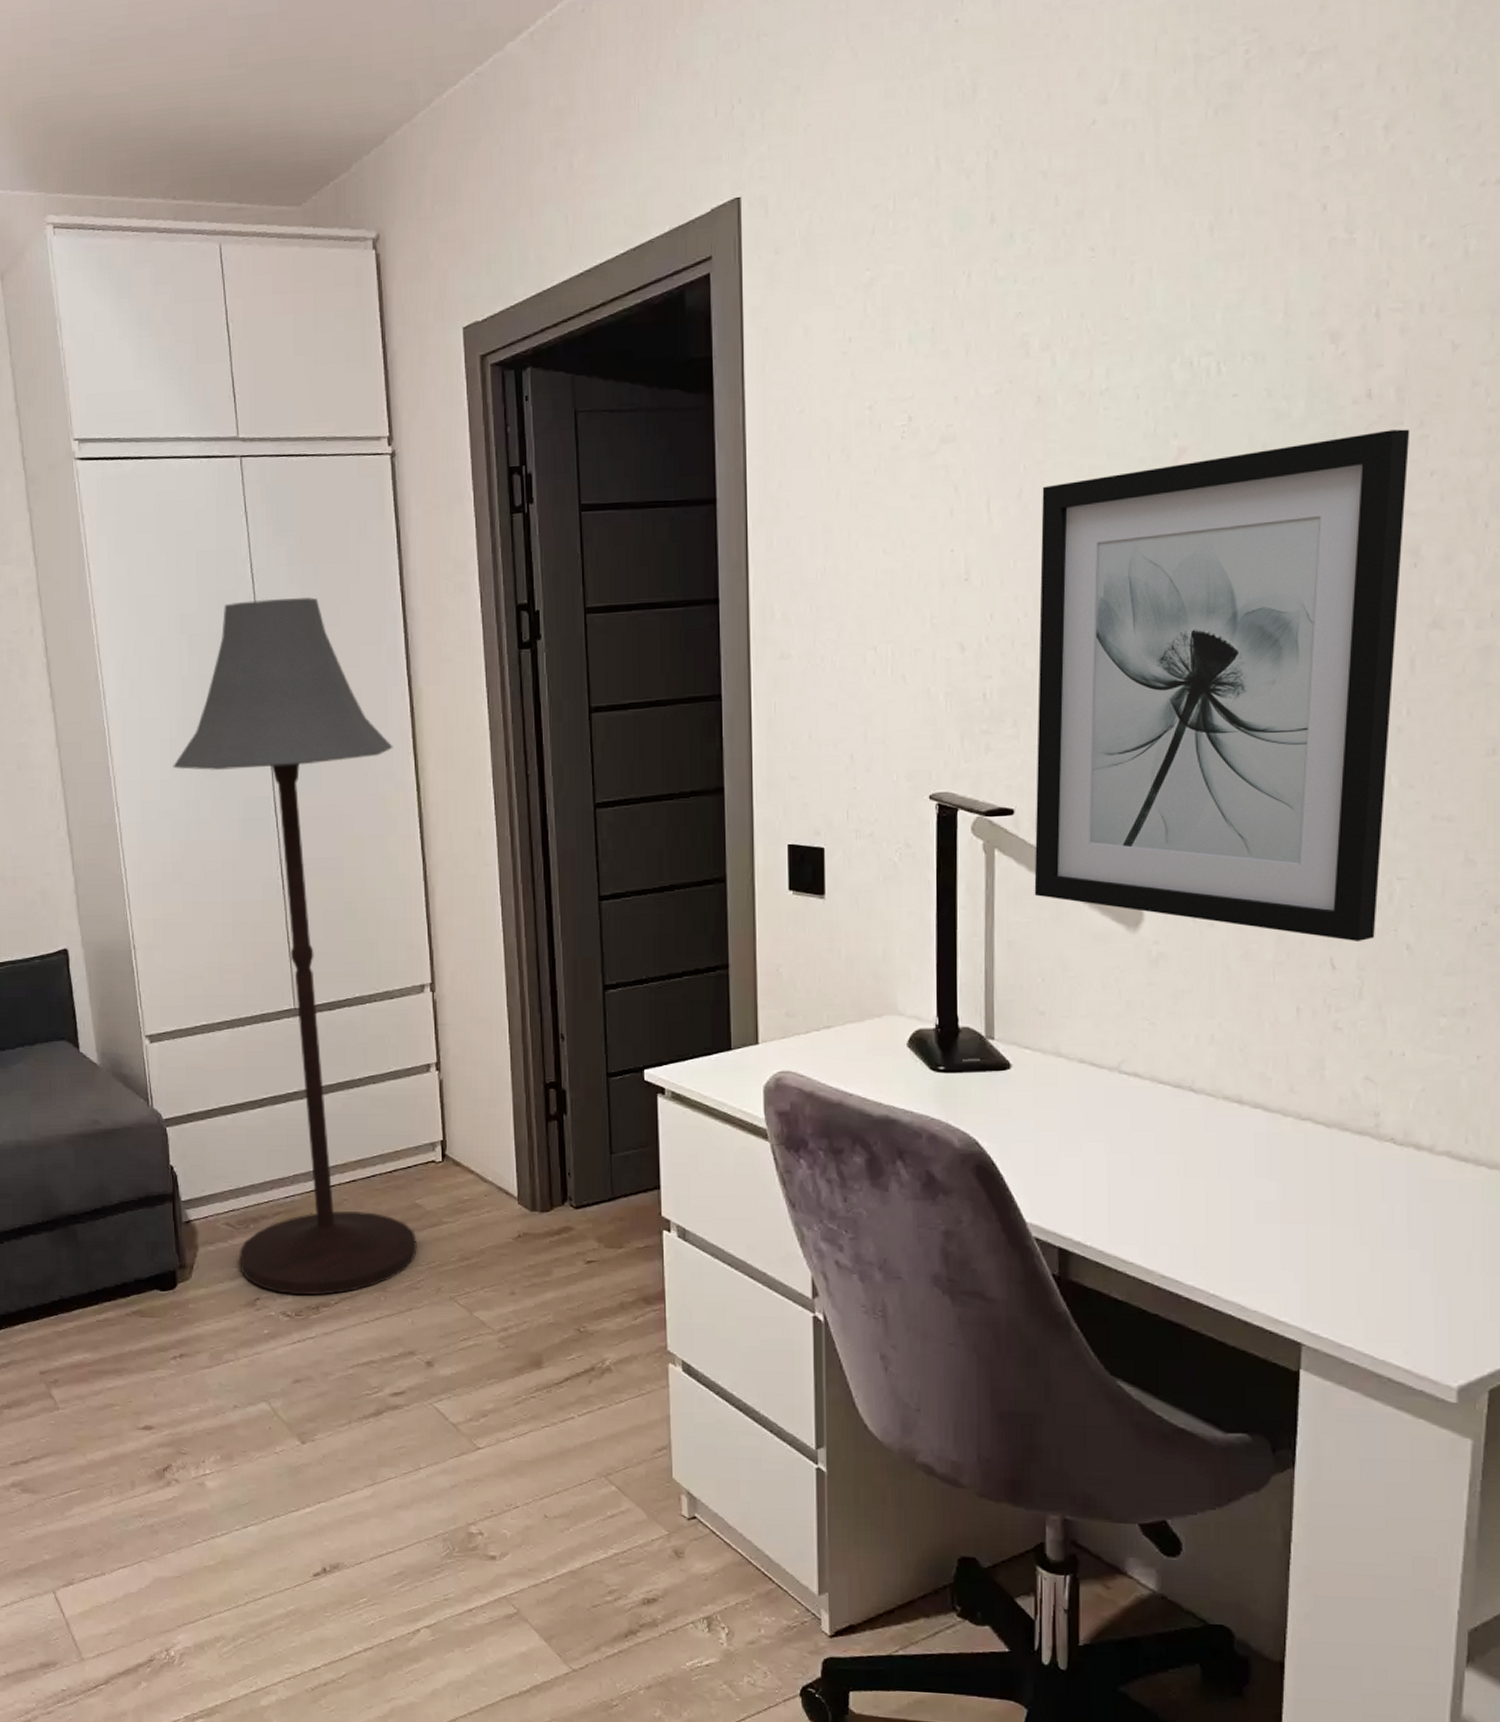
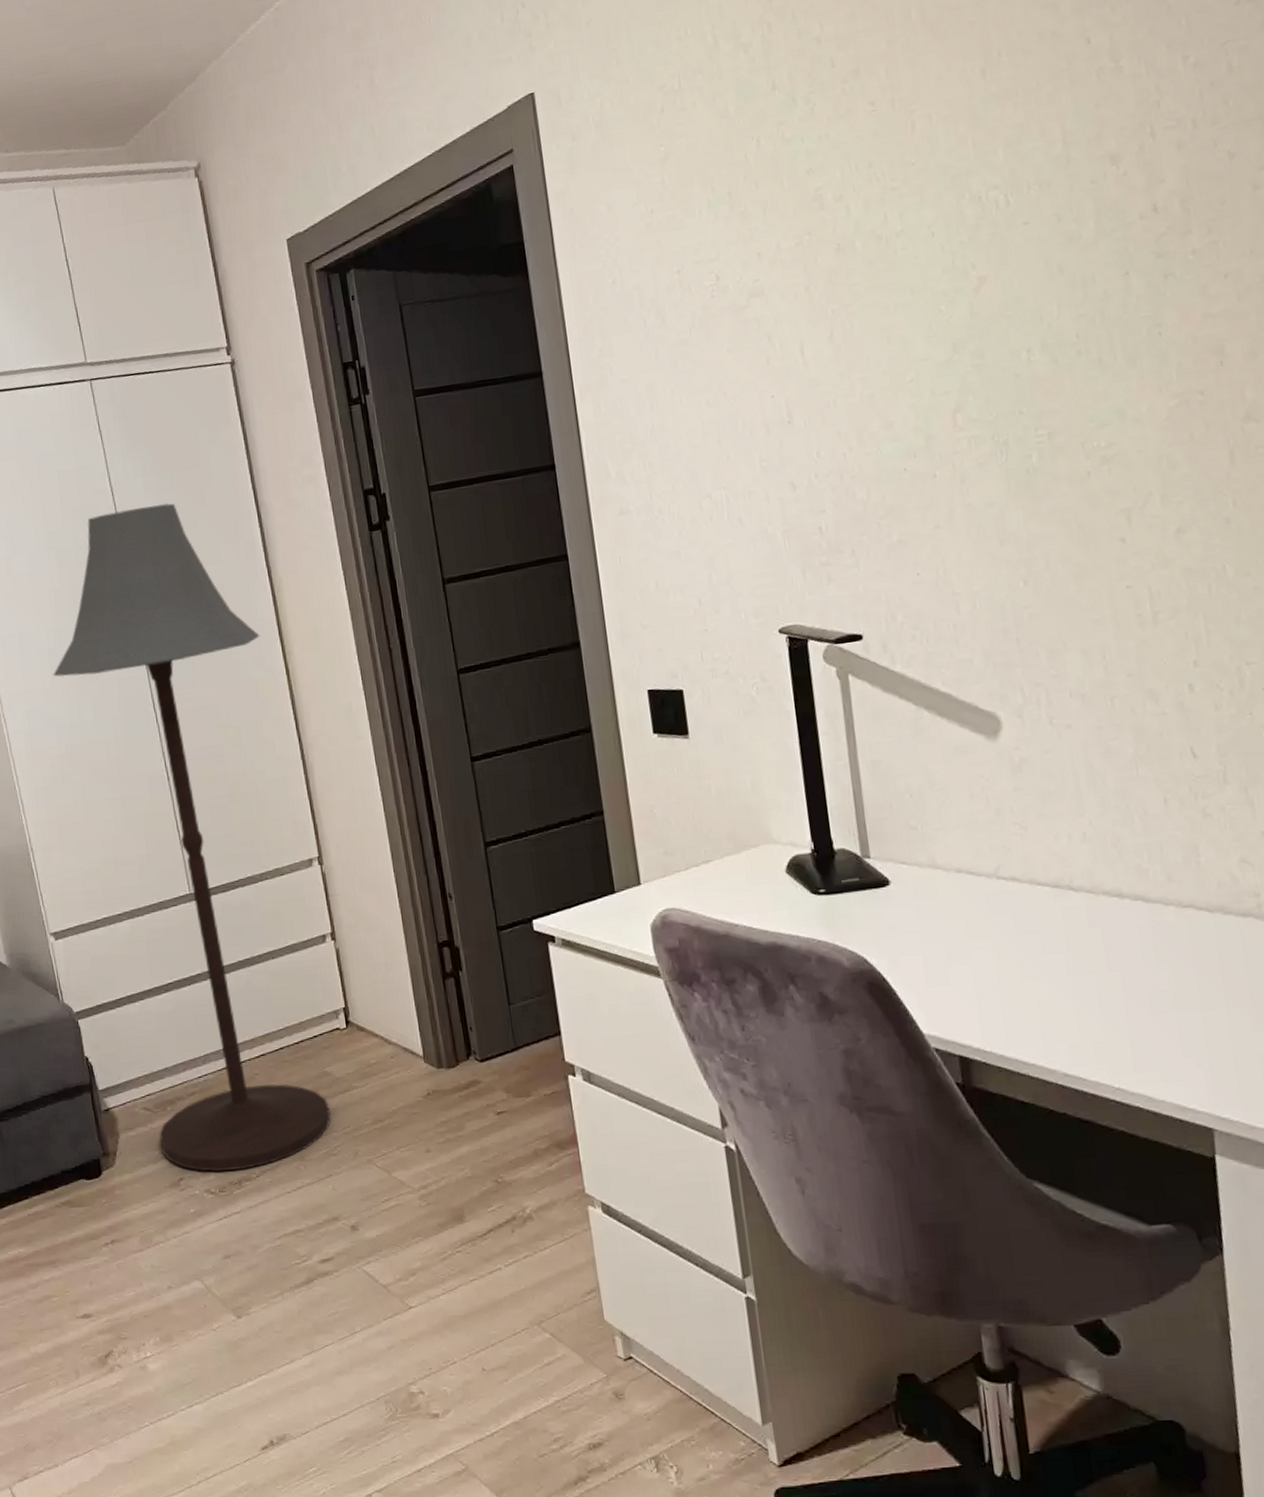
wall art: present [1034,429,1410,943] -> none [852,236,1232,729]

